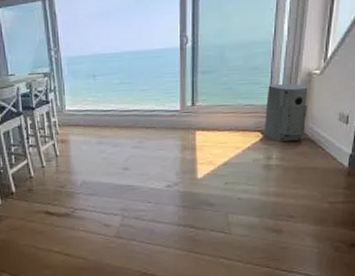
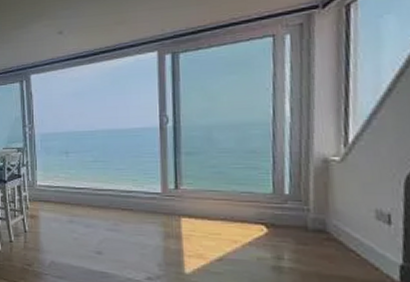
air purifier: present [264,83,308,142] -> none [269,170,328,241]

